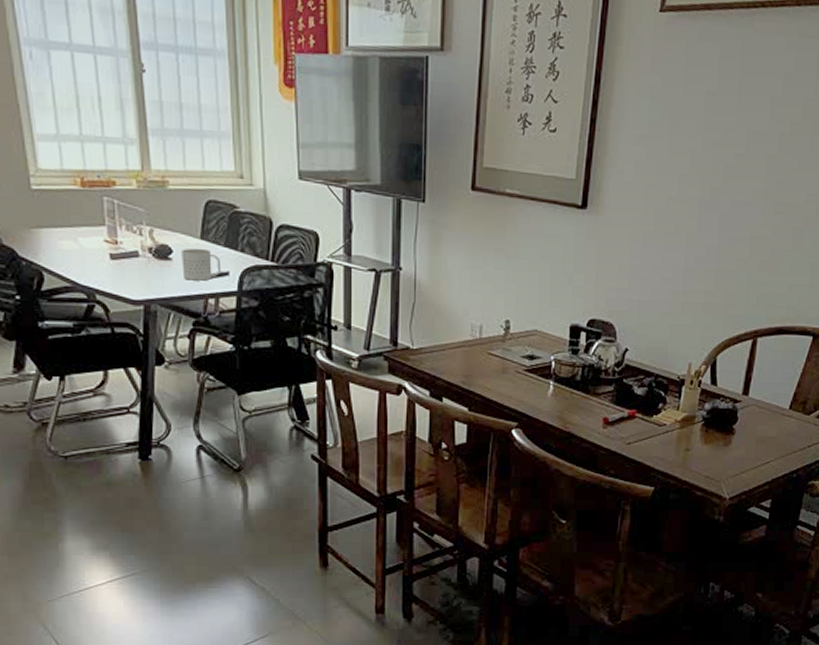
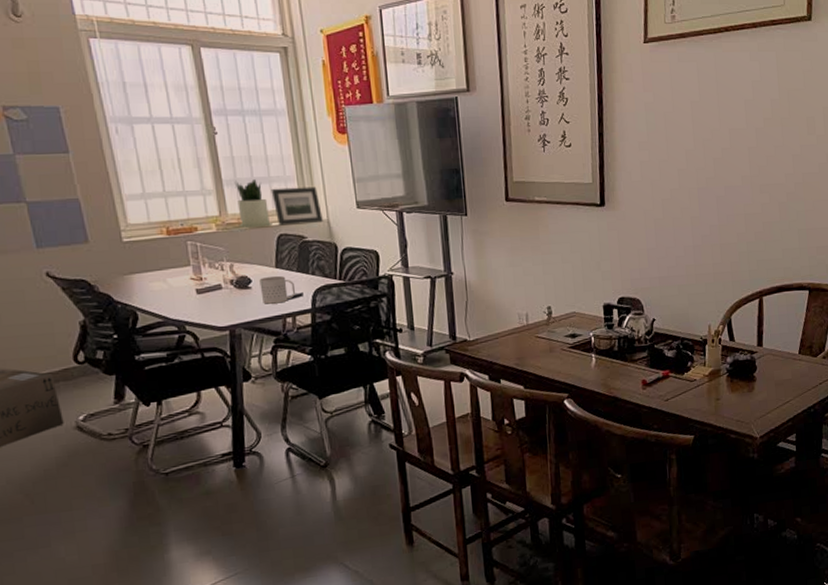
planter: none [161,130,201,191] -> present [234,179,273,229]
picture frame: none [202,144,259,192] -> present [271,186,323,226]

